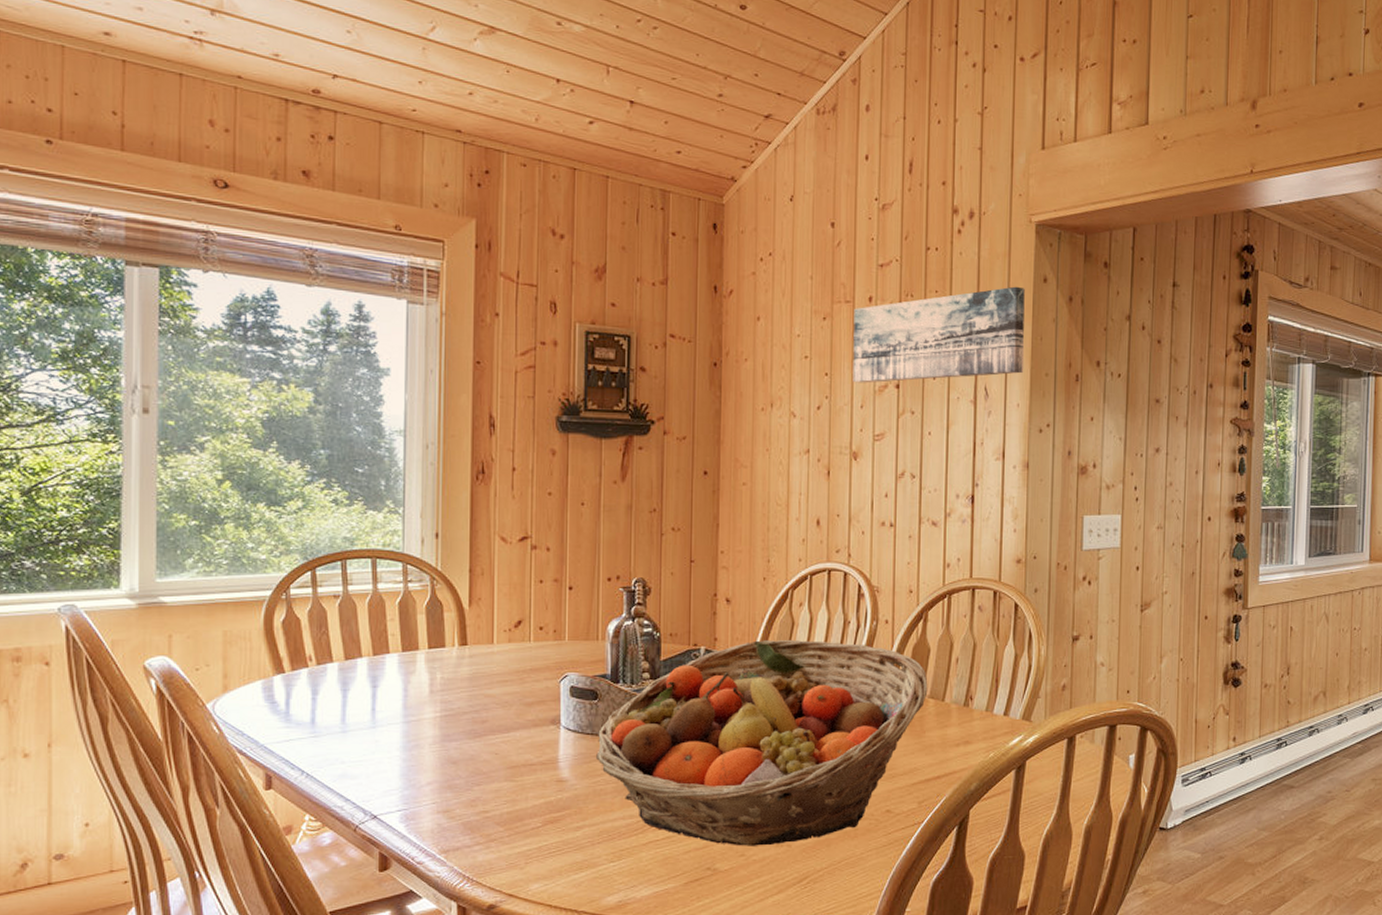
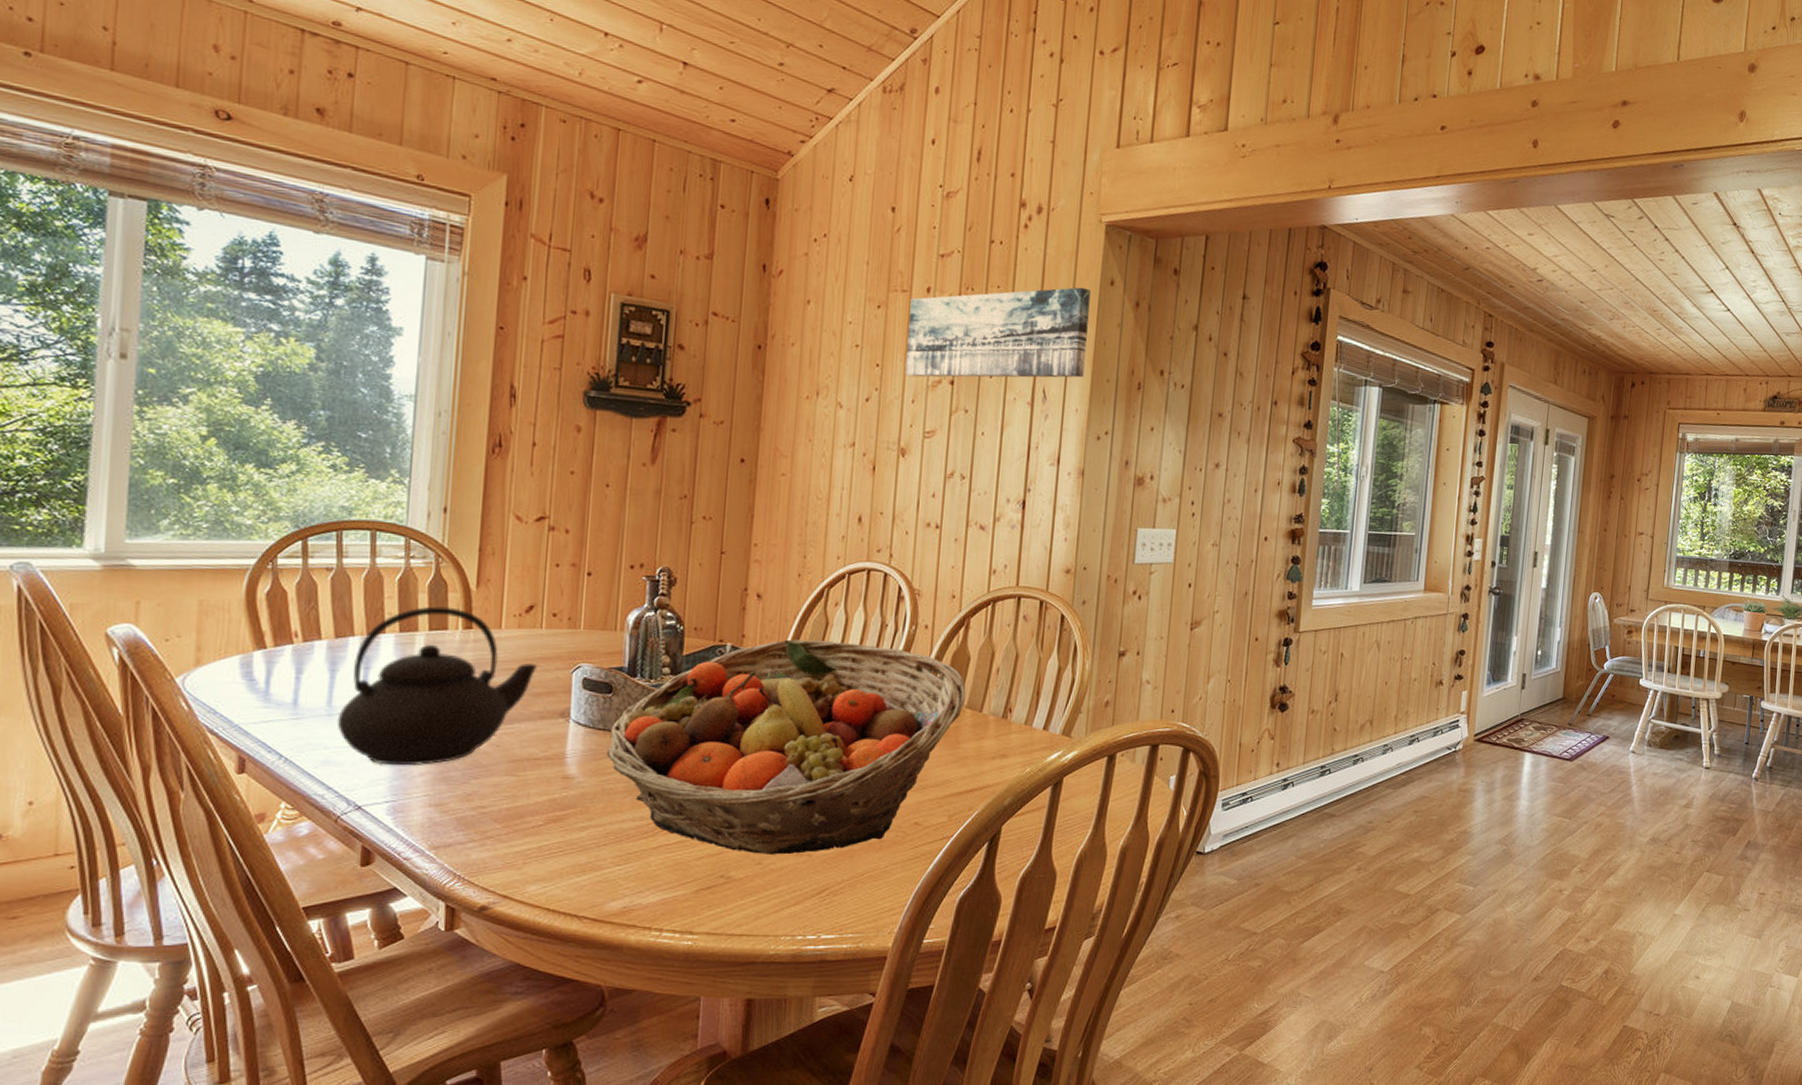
teapot: none [351,626,529,777] -> present [337,606,538,766]

